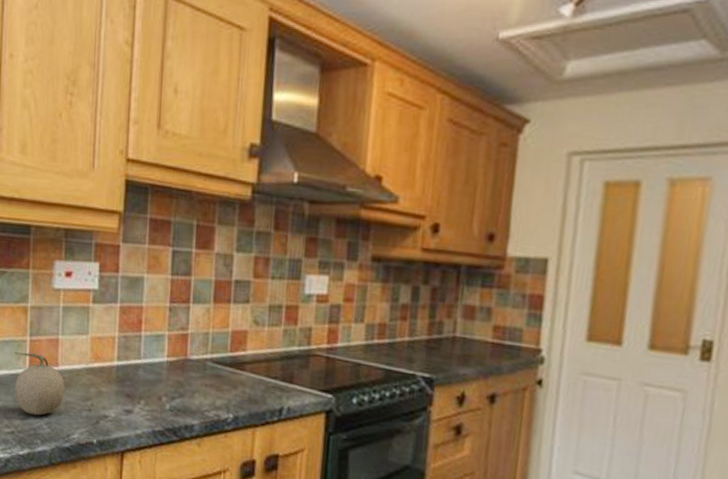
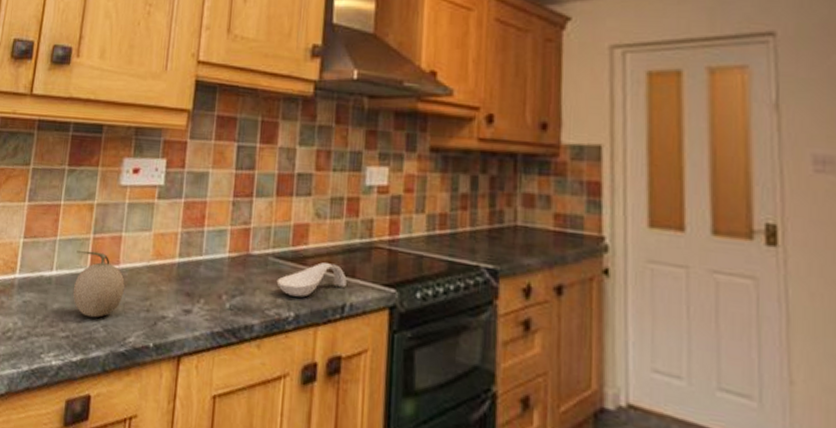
spoon rest: none [215,368,285,401] -> present [276,262,347,298]

